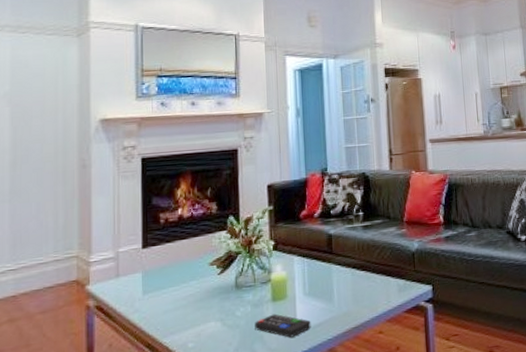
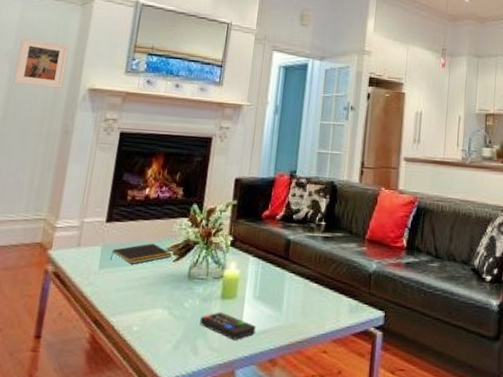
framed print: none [17,77,72,126] -> present [13,37,70,88]
notepad: none [152,260,215,285] -> present [110,243,172,264]

